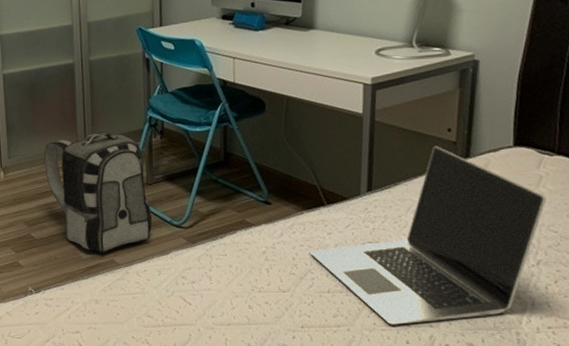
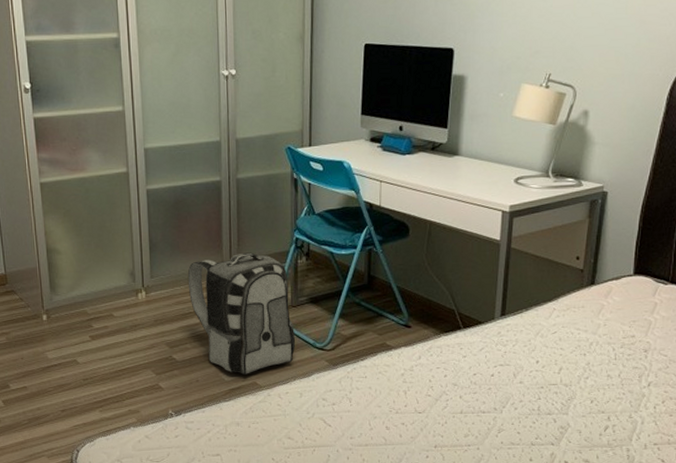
laptop: present [309,146,547,325] -> none [445,273,660,443]

